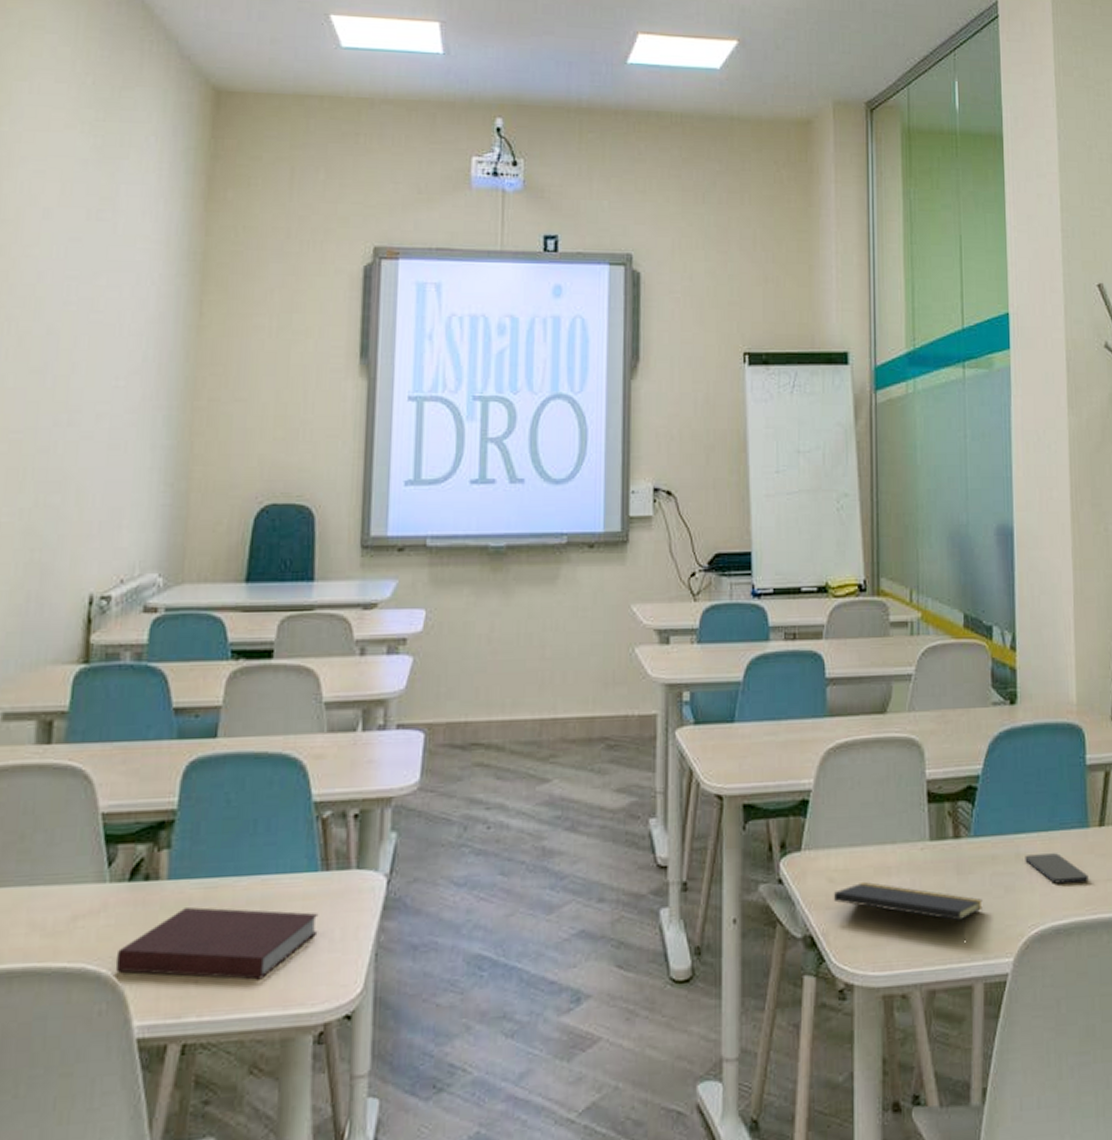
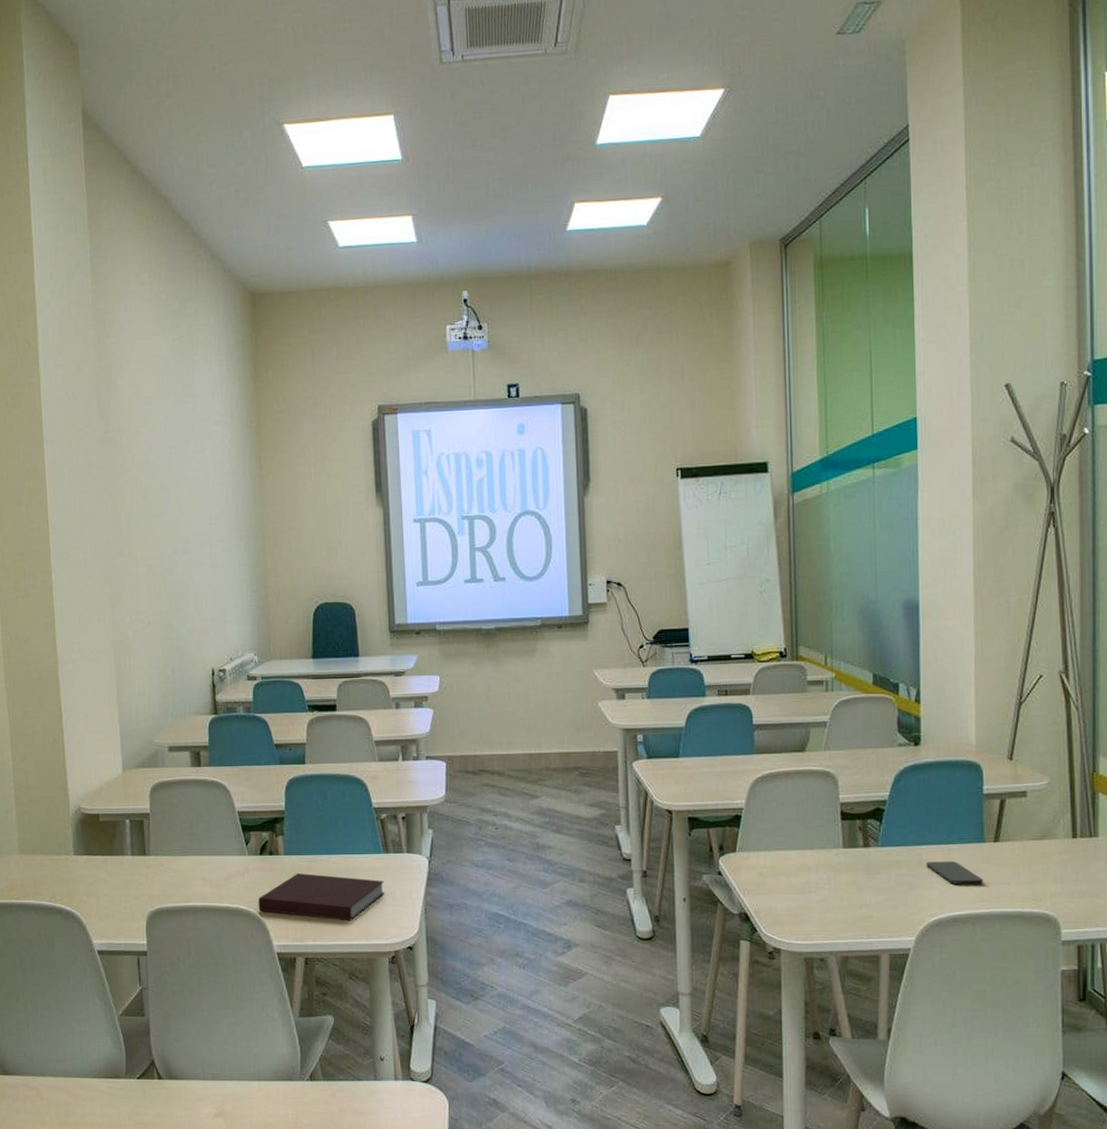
notepad: present [833,882,983,941] -> none [762,877,889,923]

